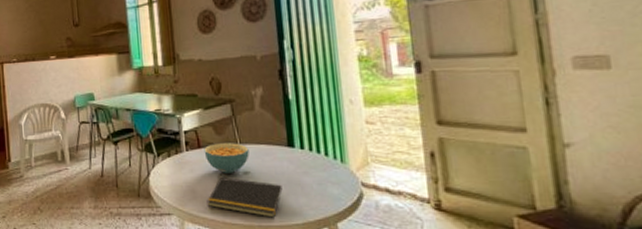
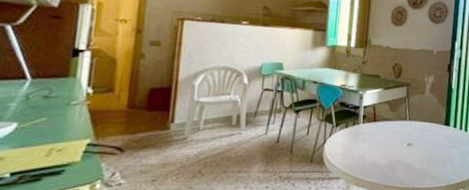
cereal bowl: present [204,143,249,173] -> none [378,119,415,144]
notepad: present [207,177,283,218] -> none [373,148,436,181]

